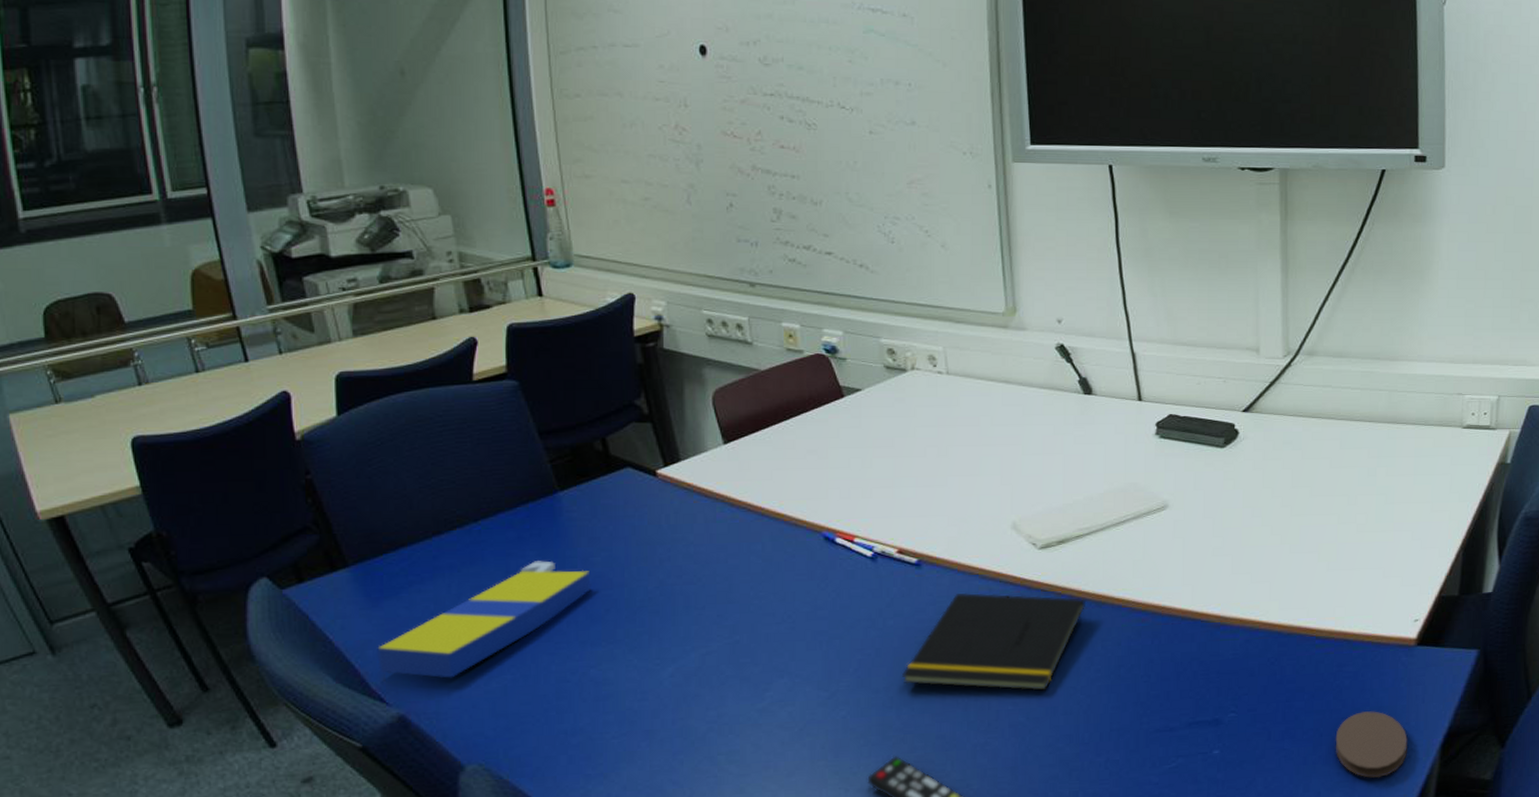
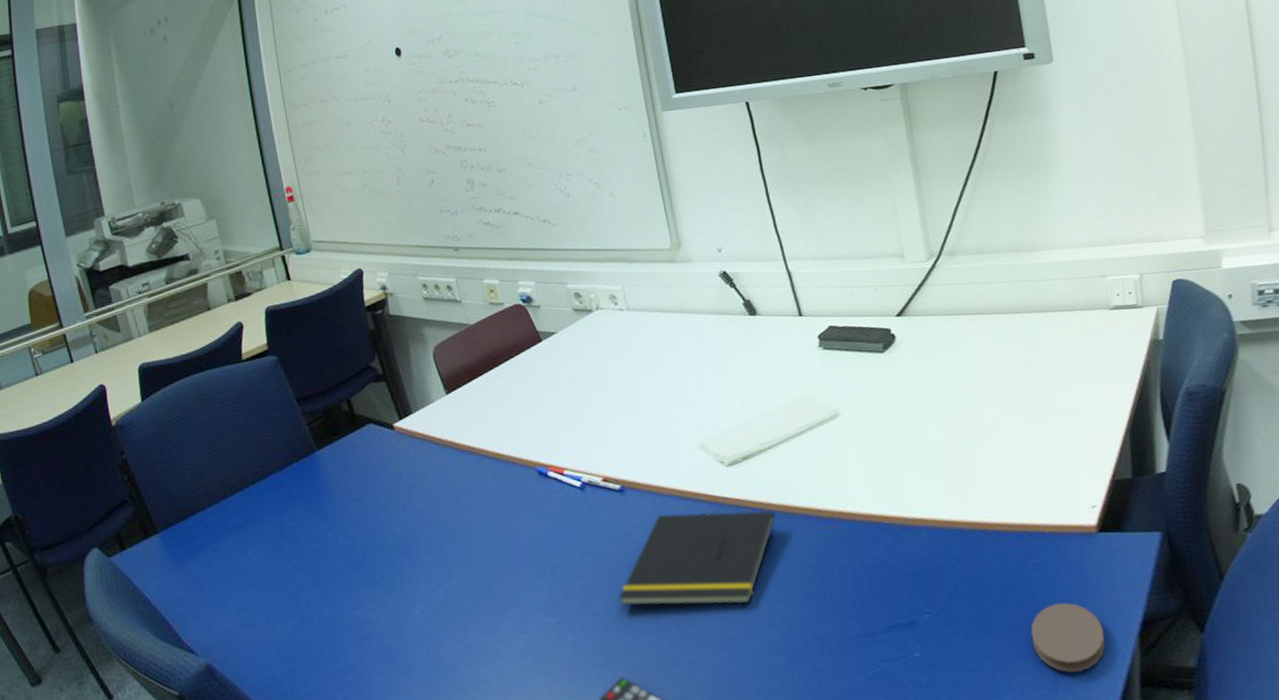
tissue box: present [377,560,591,678] -> none [185,514,350,628]

